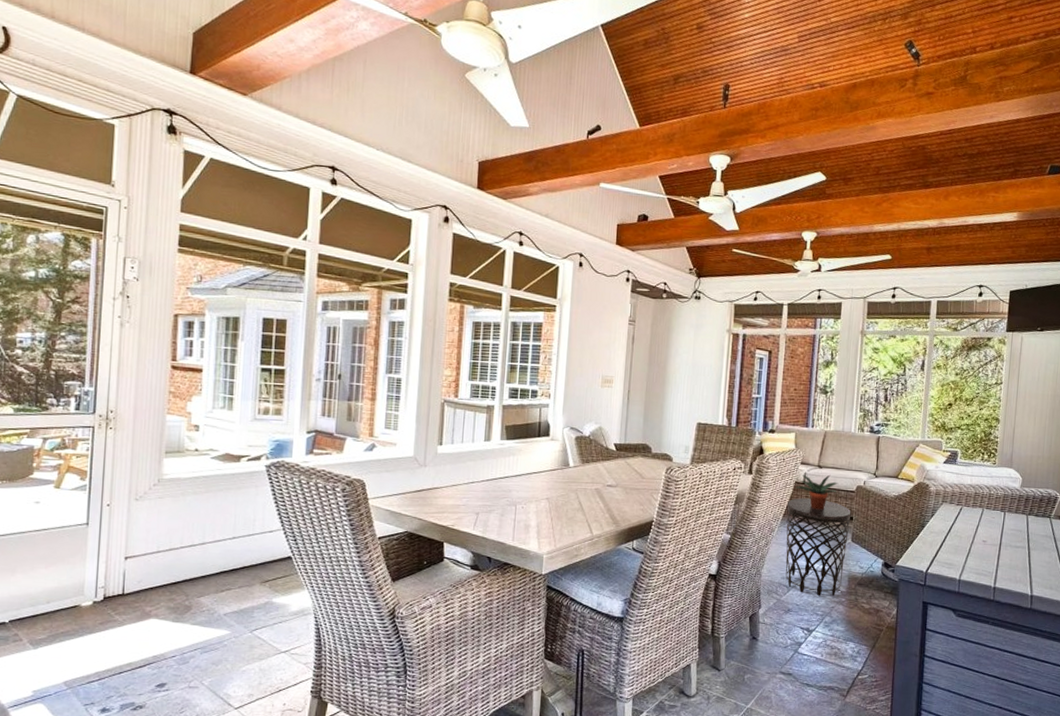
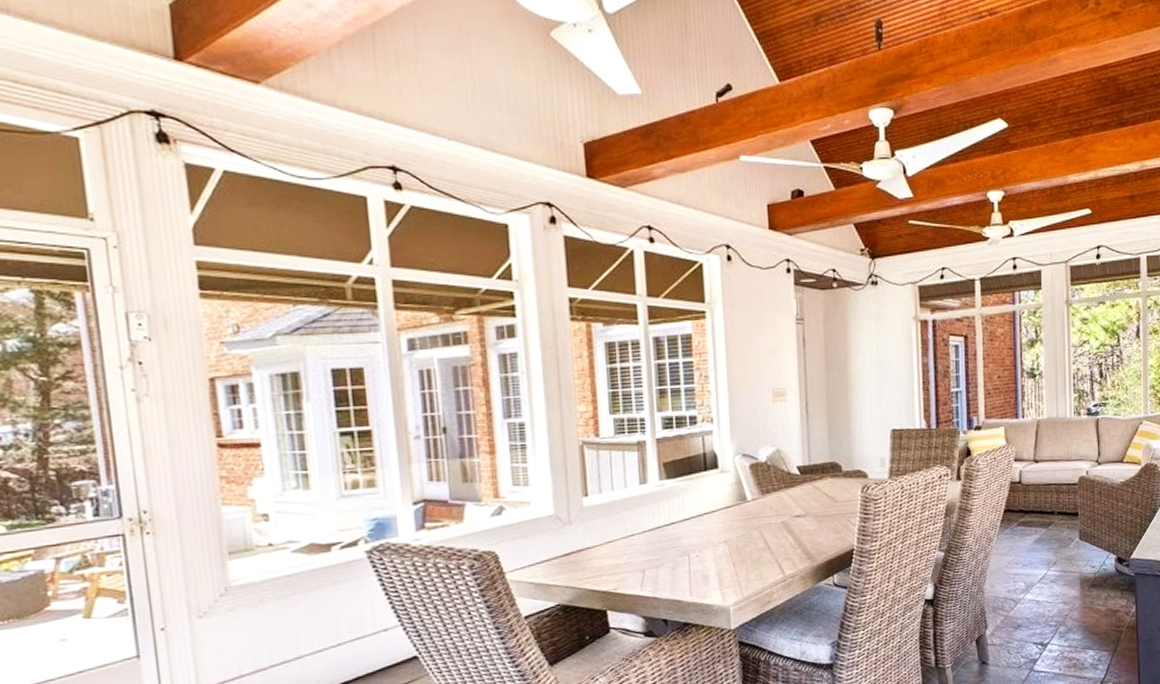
side table: present [785,498,852,596] -> none [1005,498,1076,605]
potted plant: present [796,474,838,510] -> none [1012,468,1058,510]

